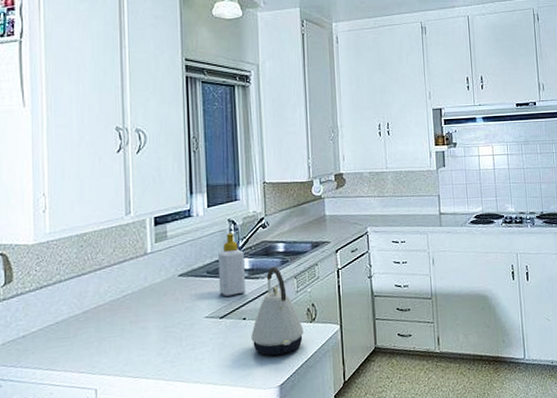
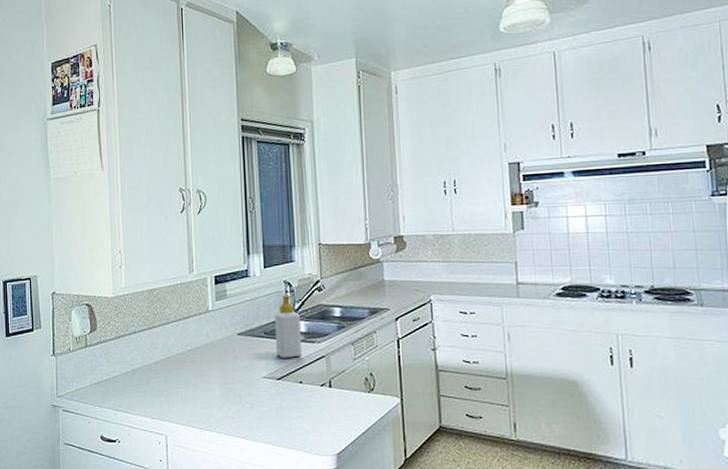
kettle: present [251,267,304,356] -> none [308,331,362,422]

